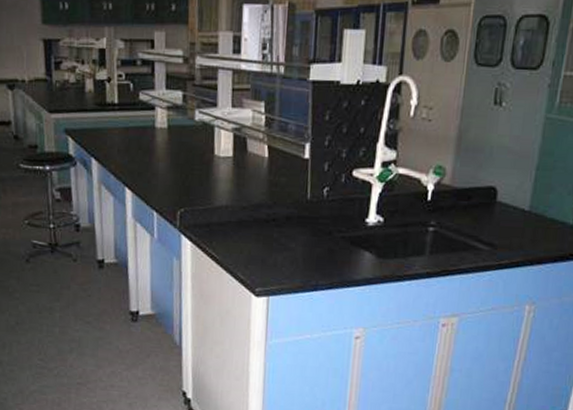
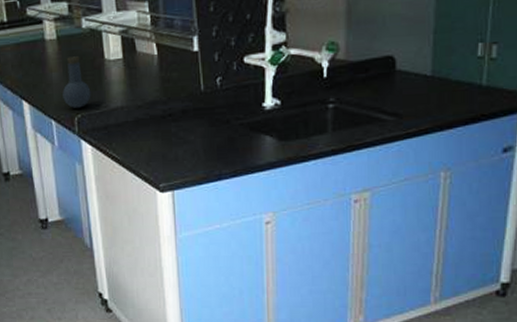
flask: none [167,148,197,202] -> present [62,56,91,108]

